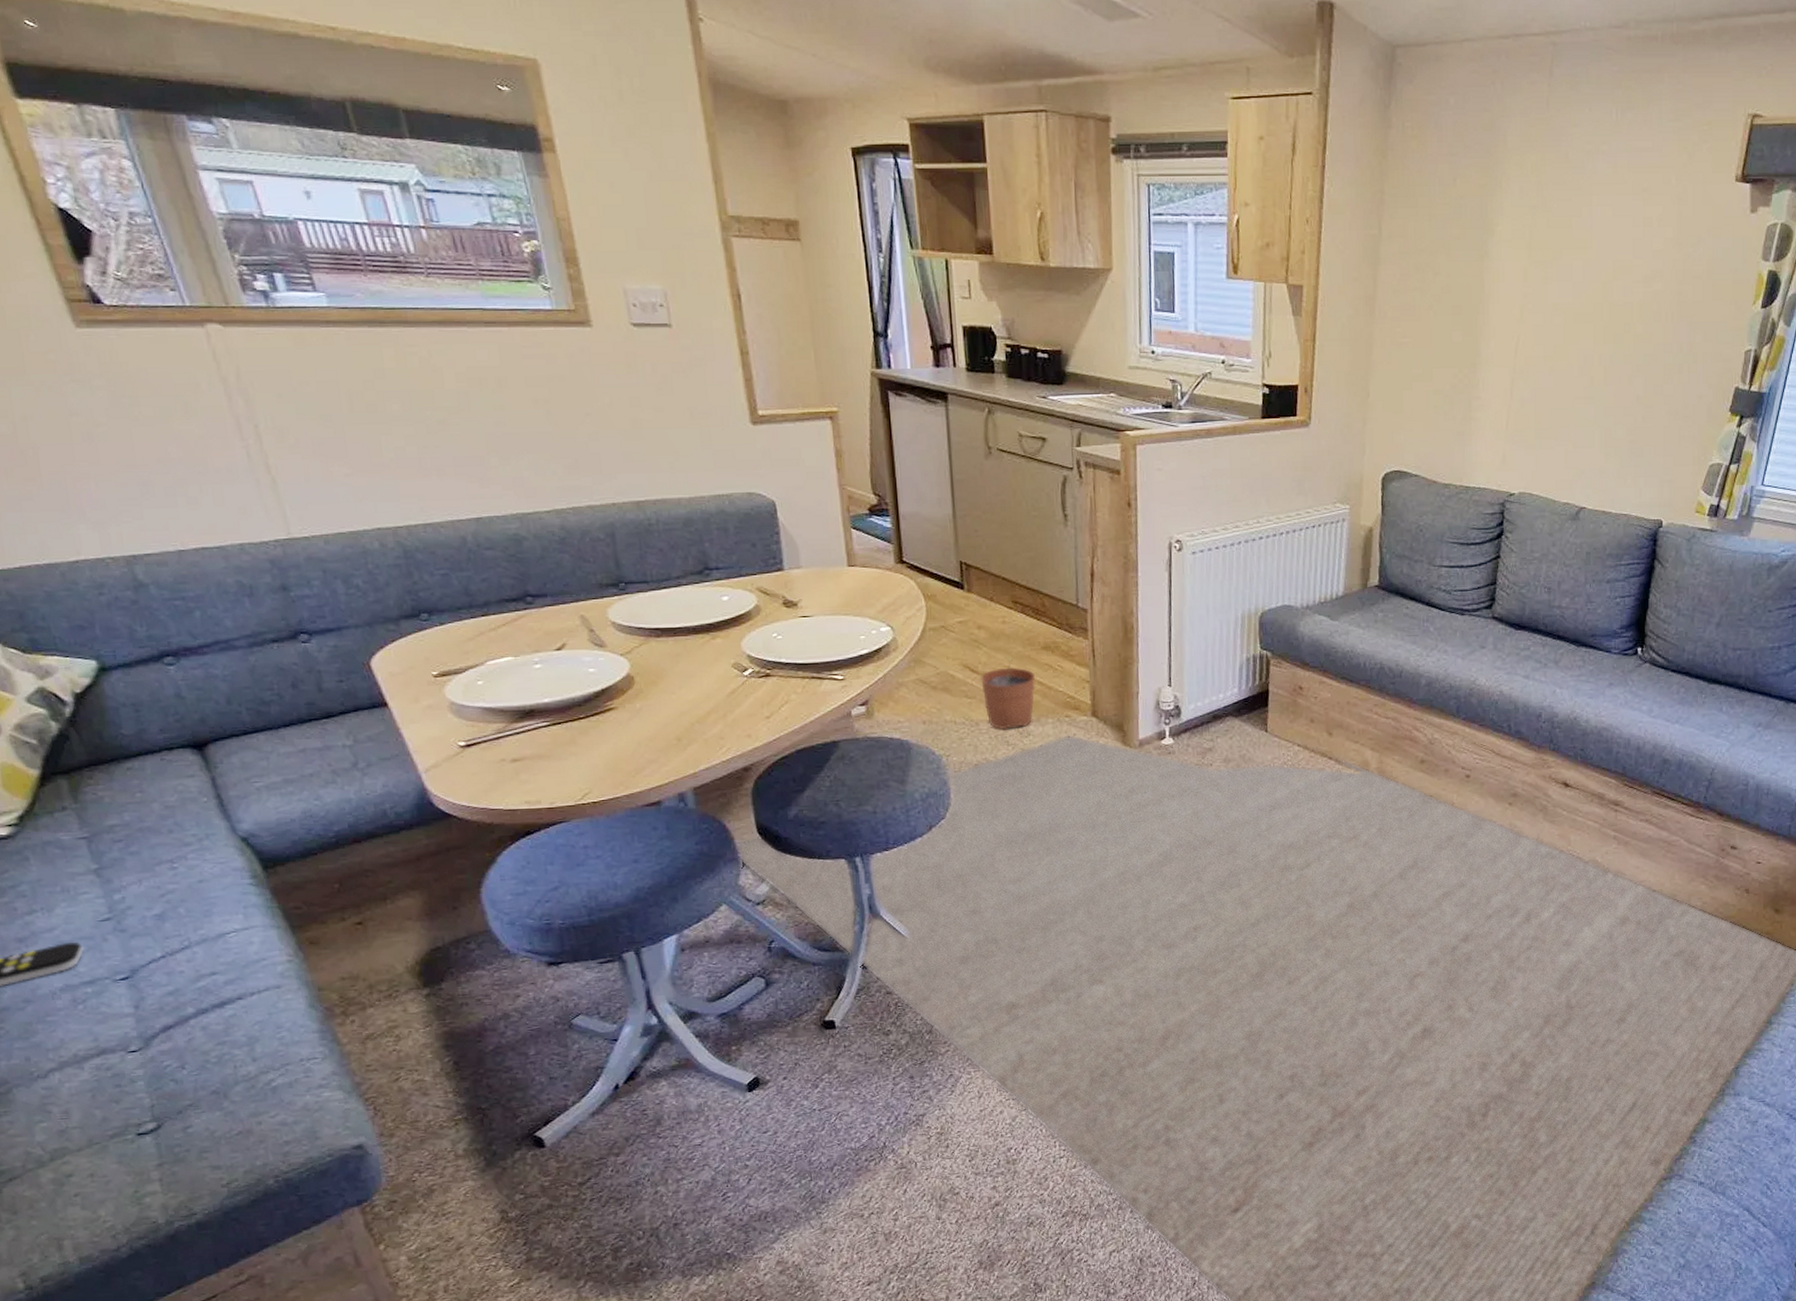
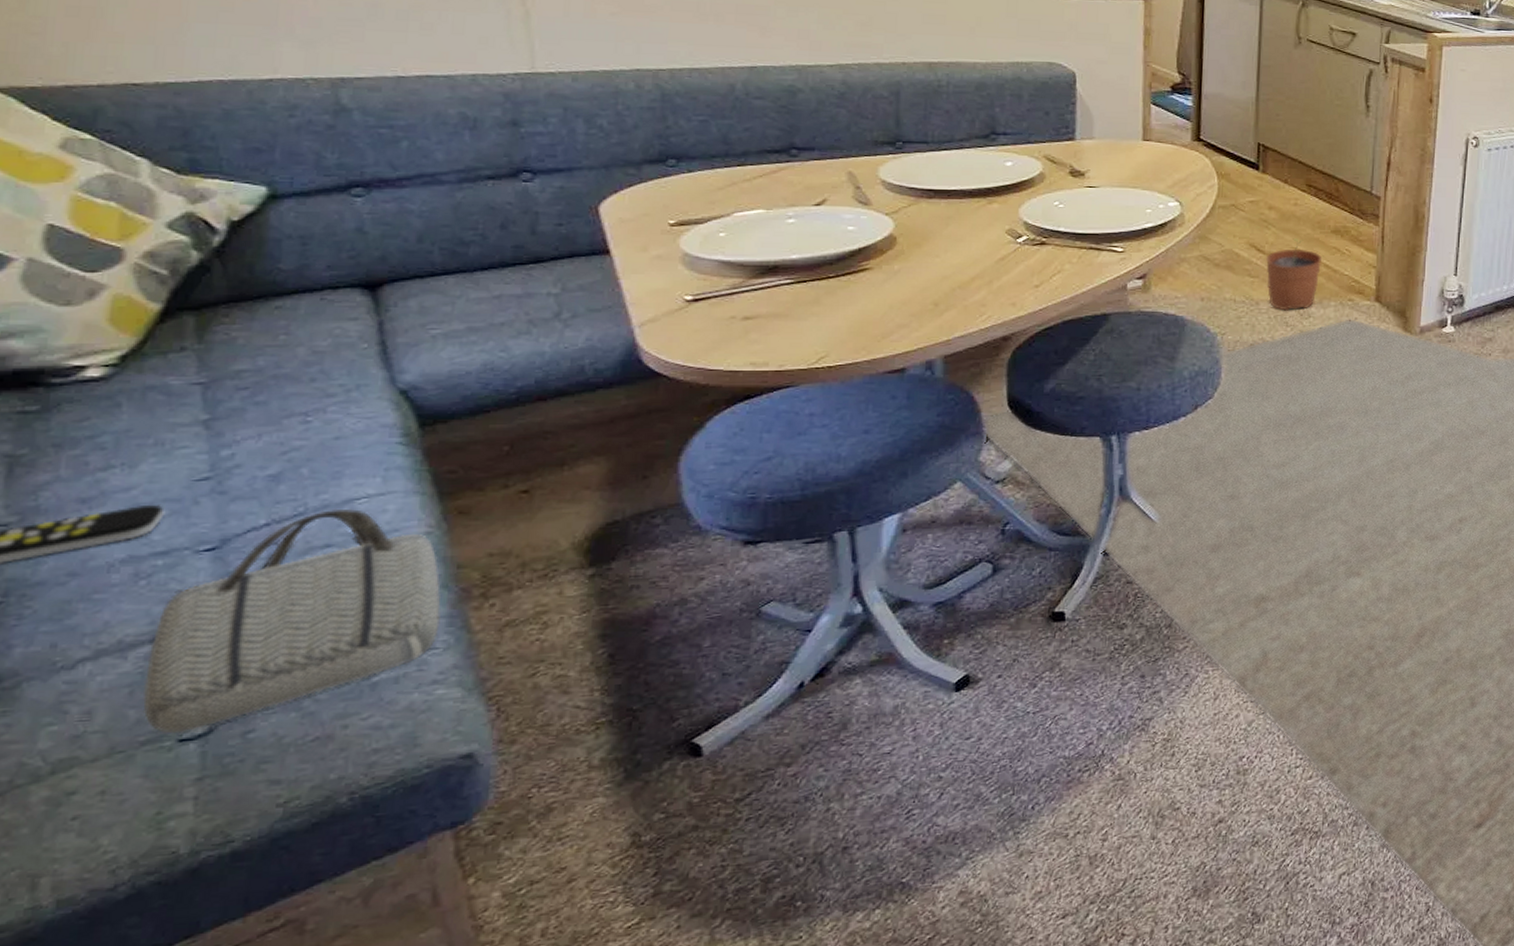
tote bag: none [99,942,315,1129] -> present [143,508,441,734]

